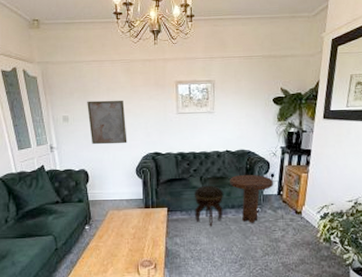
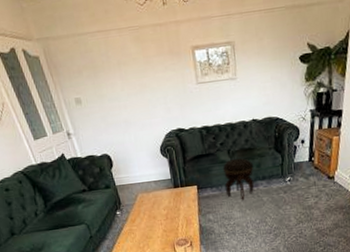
wall art: present [87,100,127,145] -> none [98,74,148,127]
side table: present [230,174,274,223] -> none [258,142,305,193]

